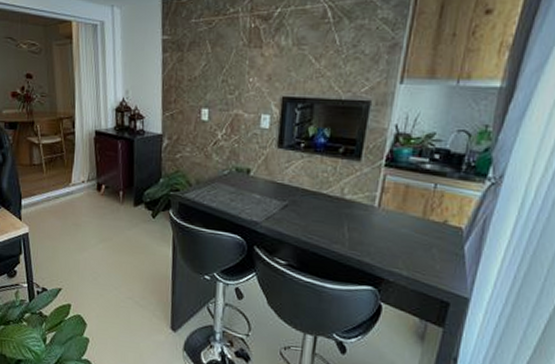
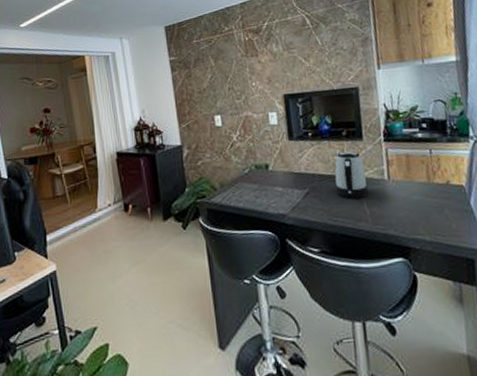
kettle: none [317,169,355,221] -> present [334,151,368,199]

